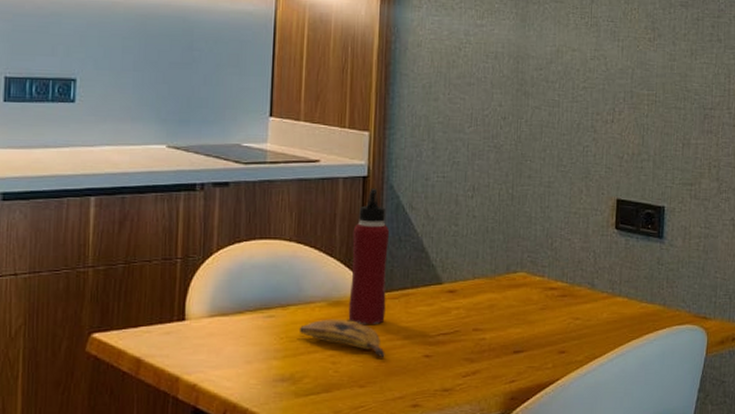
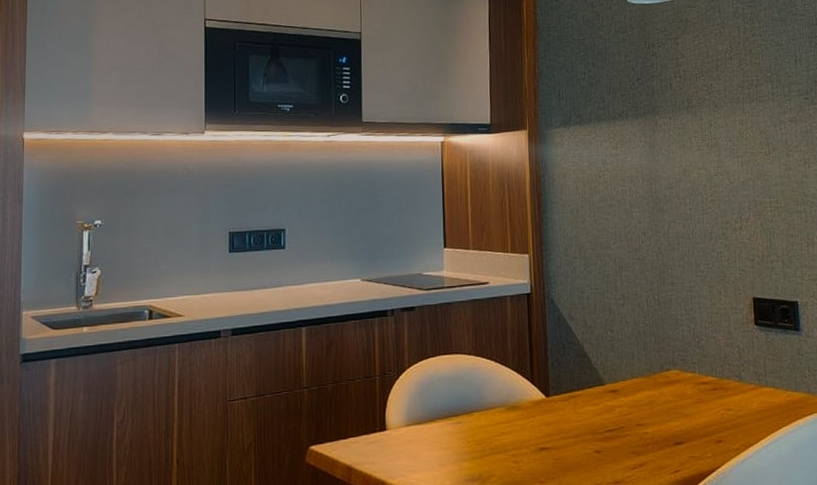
banana: present [299,319,385,358] -> none [483,421,560,456]
water bottle: present [348,188,390,324] -> none [522,303,557,426]

